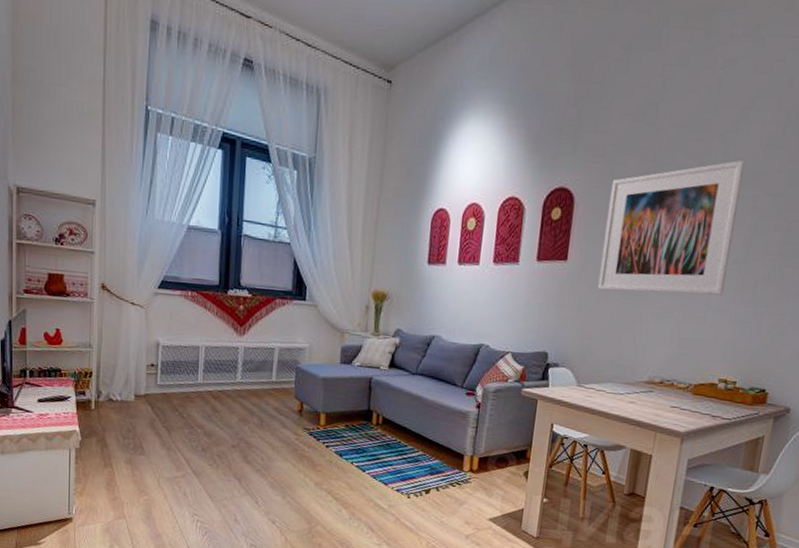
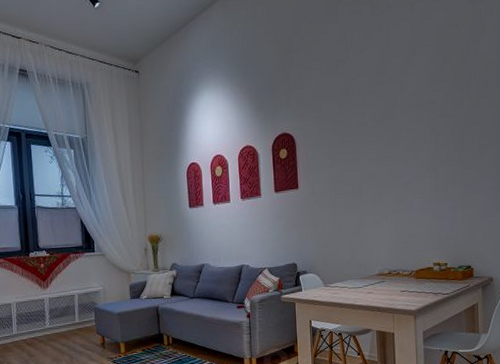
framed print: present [597,160,746,295] -> none [322,93,423,207]

